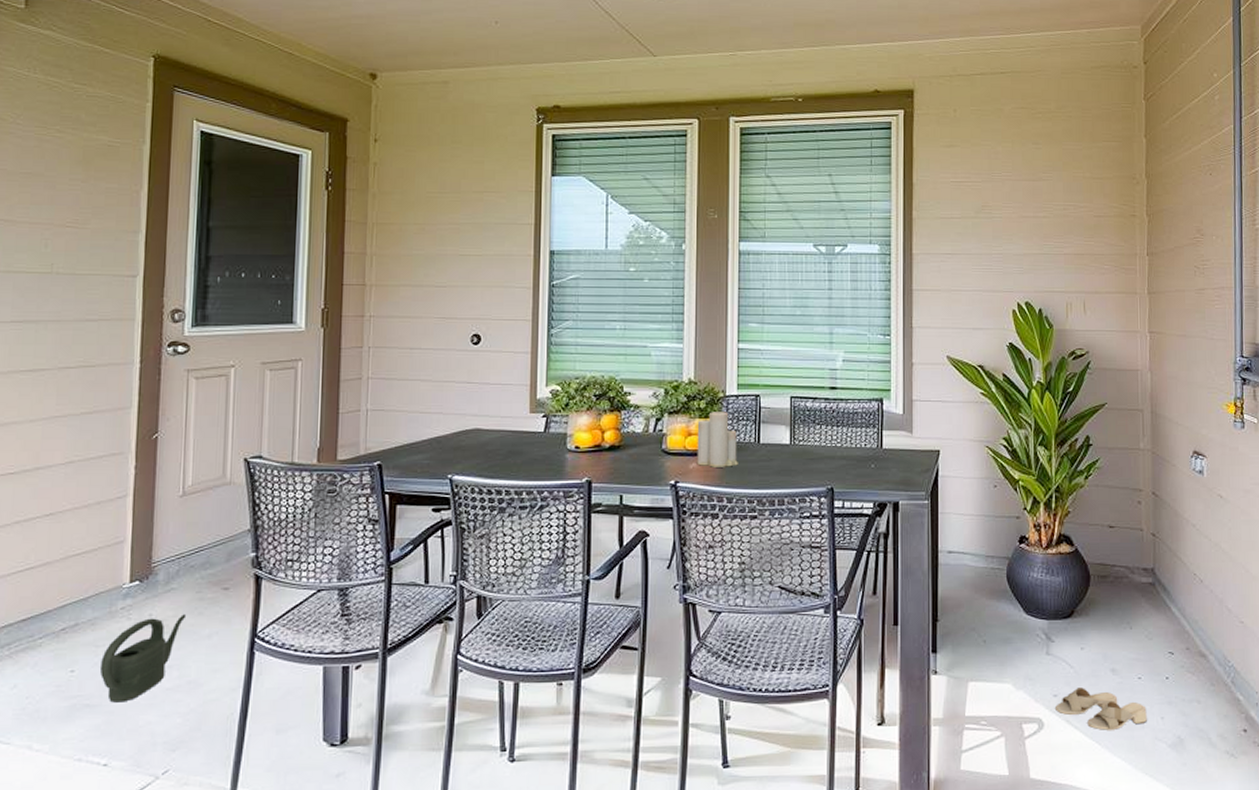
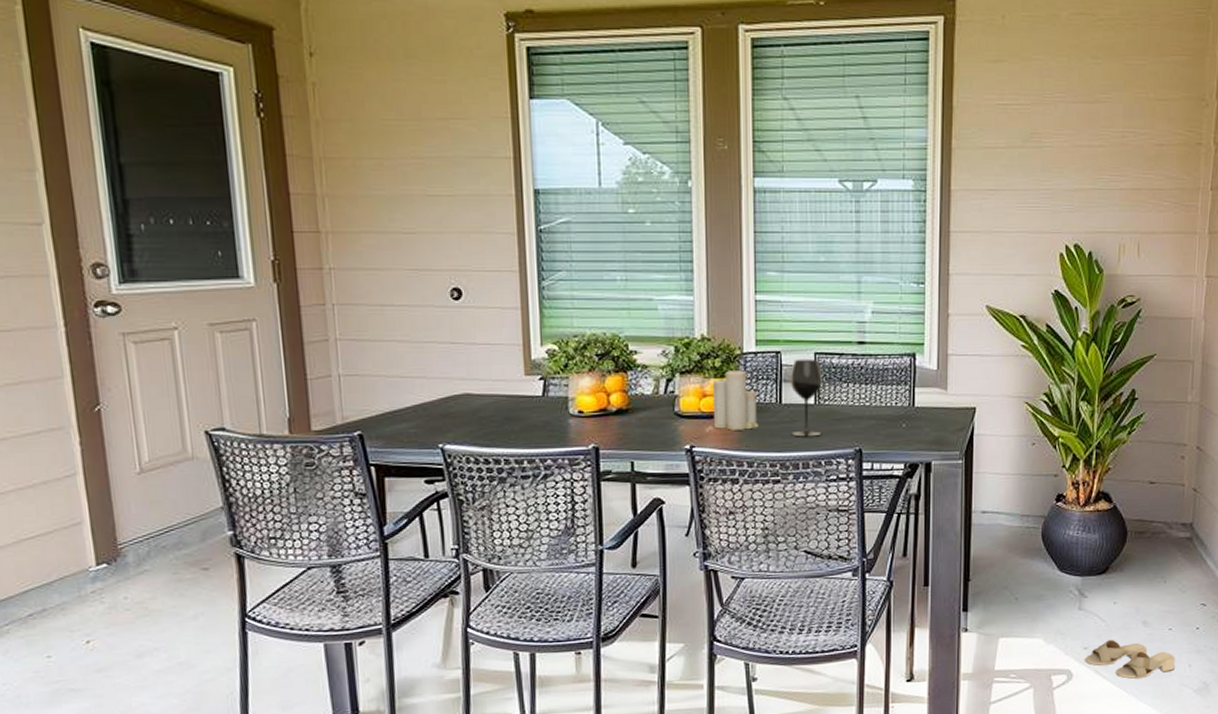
watering can: present [99,614,187,703] -> none [78,596,166,686]
wineglass: none [768,402,797,475] -> present [791,358,822,437]

